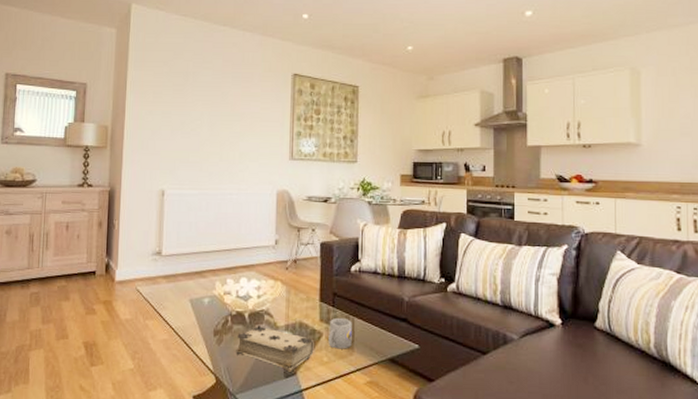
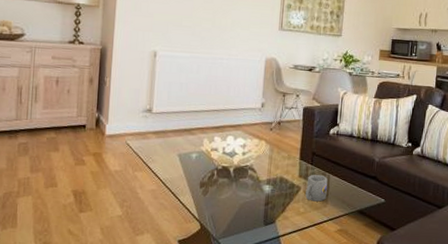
book: present [236,324,314,372] -> none [220,178,293,221]

